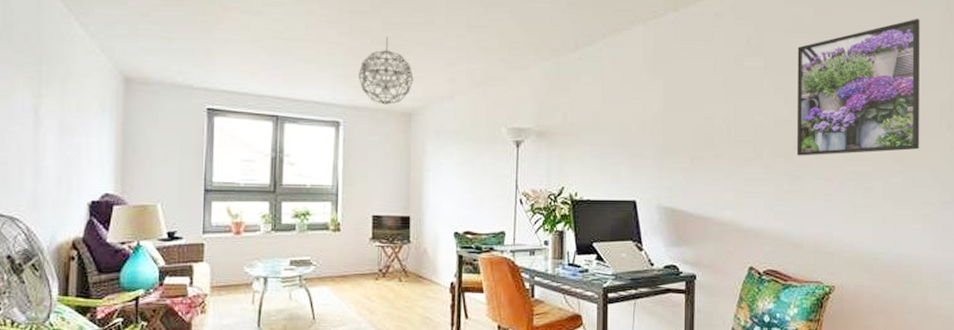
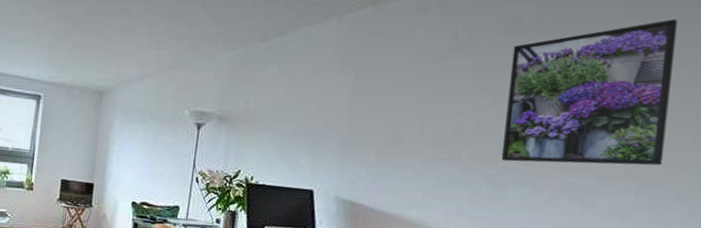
pendant light: present [359,37,414,105] -> none [60,23,108,83]

